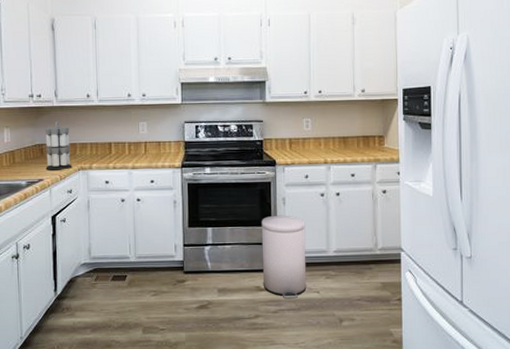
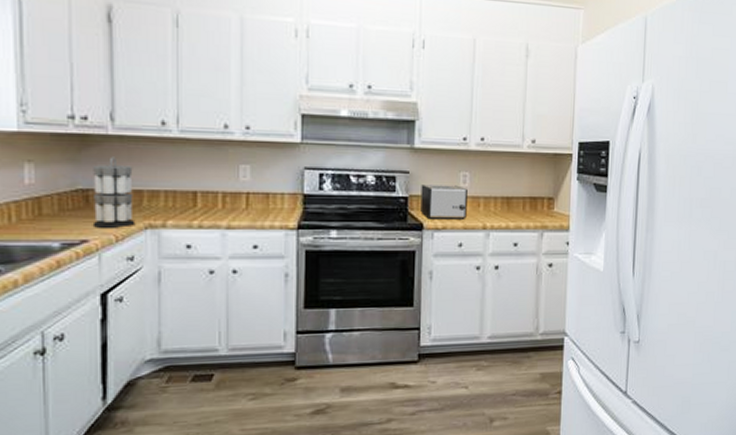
pedal bin: present [261,215,307,298] -> none [399,292,456,396]
toaster: none [273,129,311,158] -> present [420,185,467,221]

